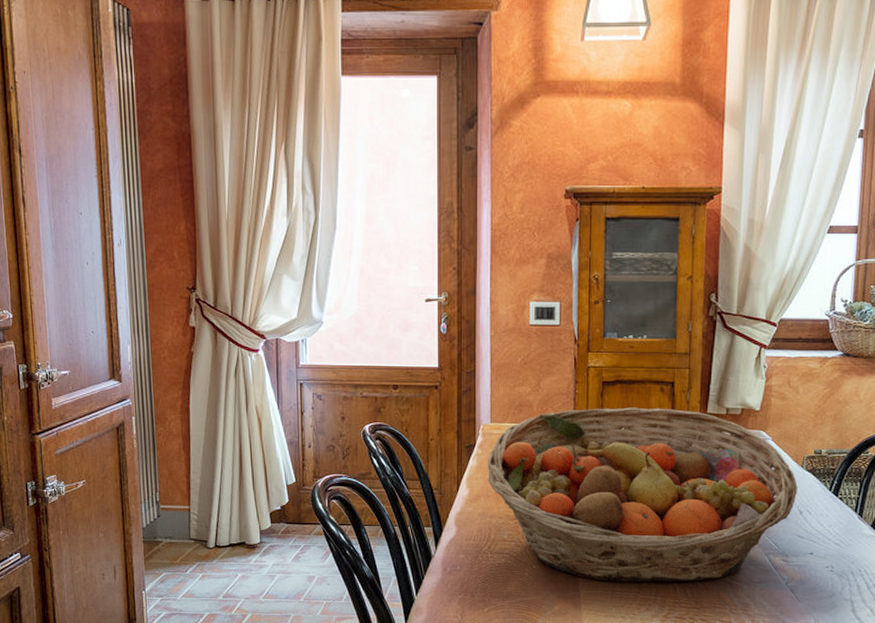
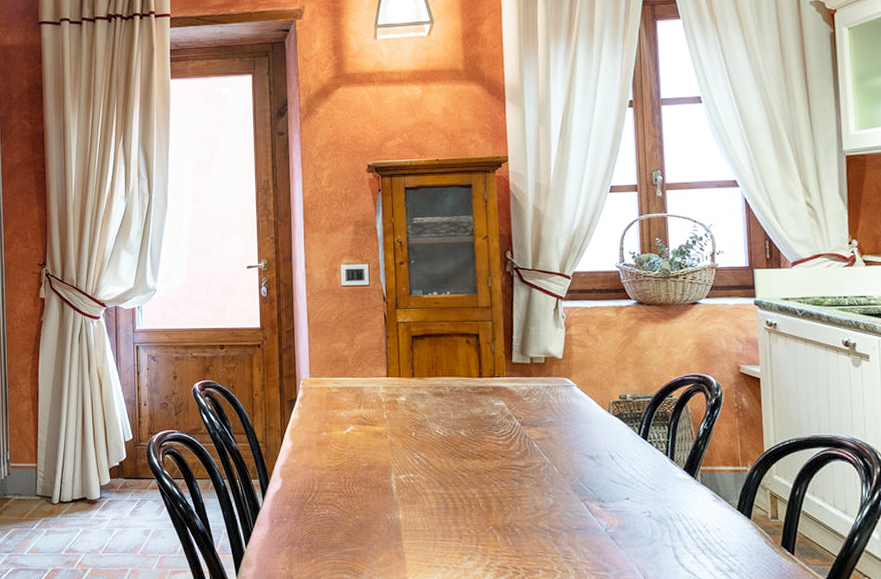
fruit basket: present [488,407,798,582] -> none [309,359,607,531]

